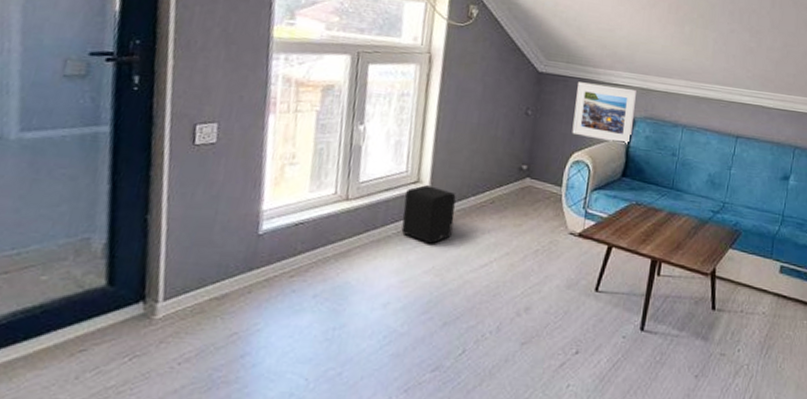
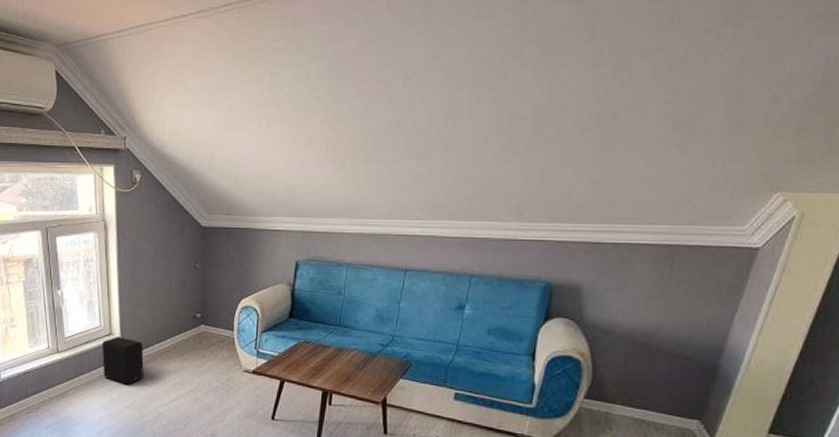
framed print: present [572,82,638,144] -> none [238,232,299,287]

